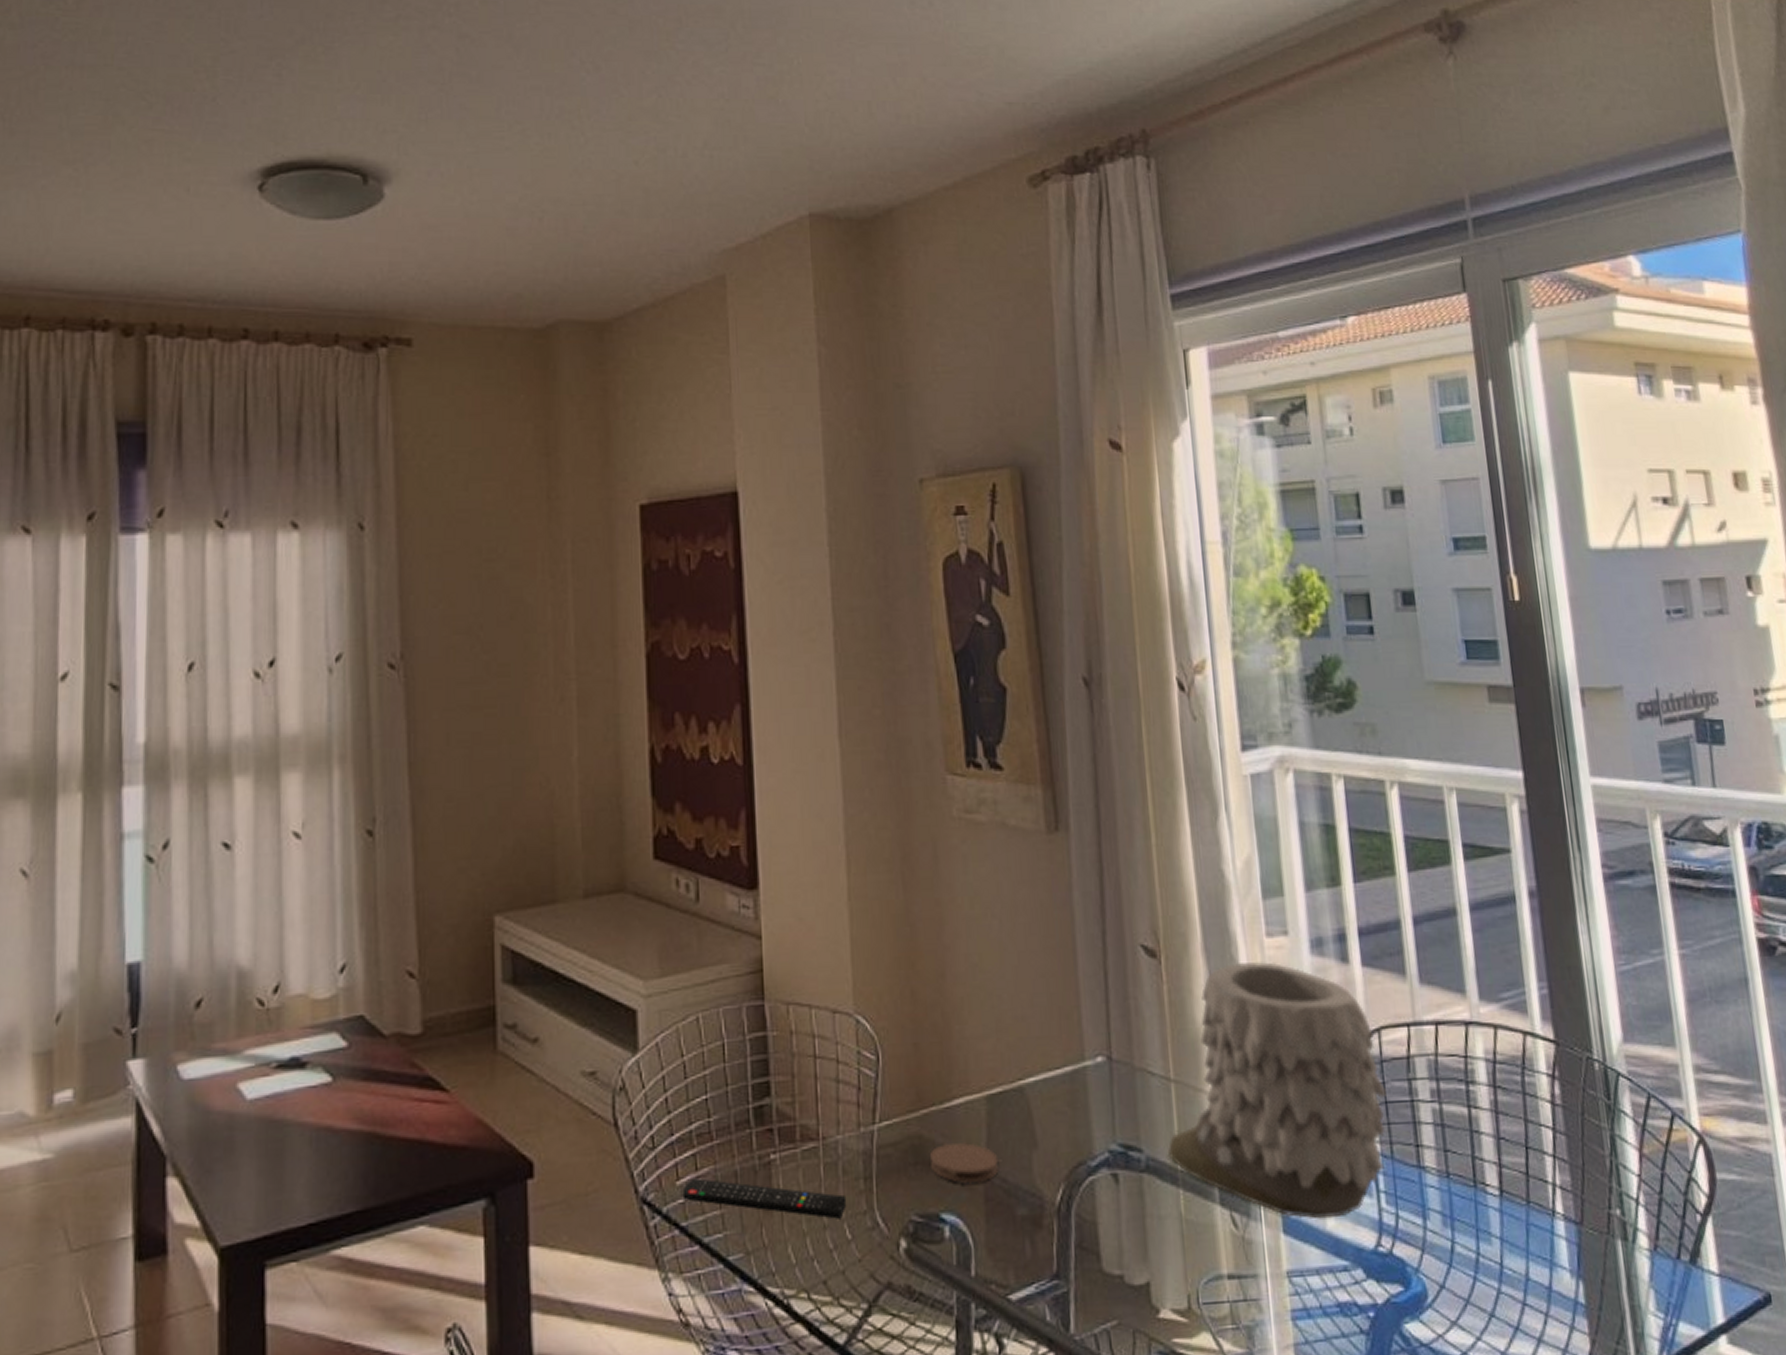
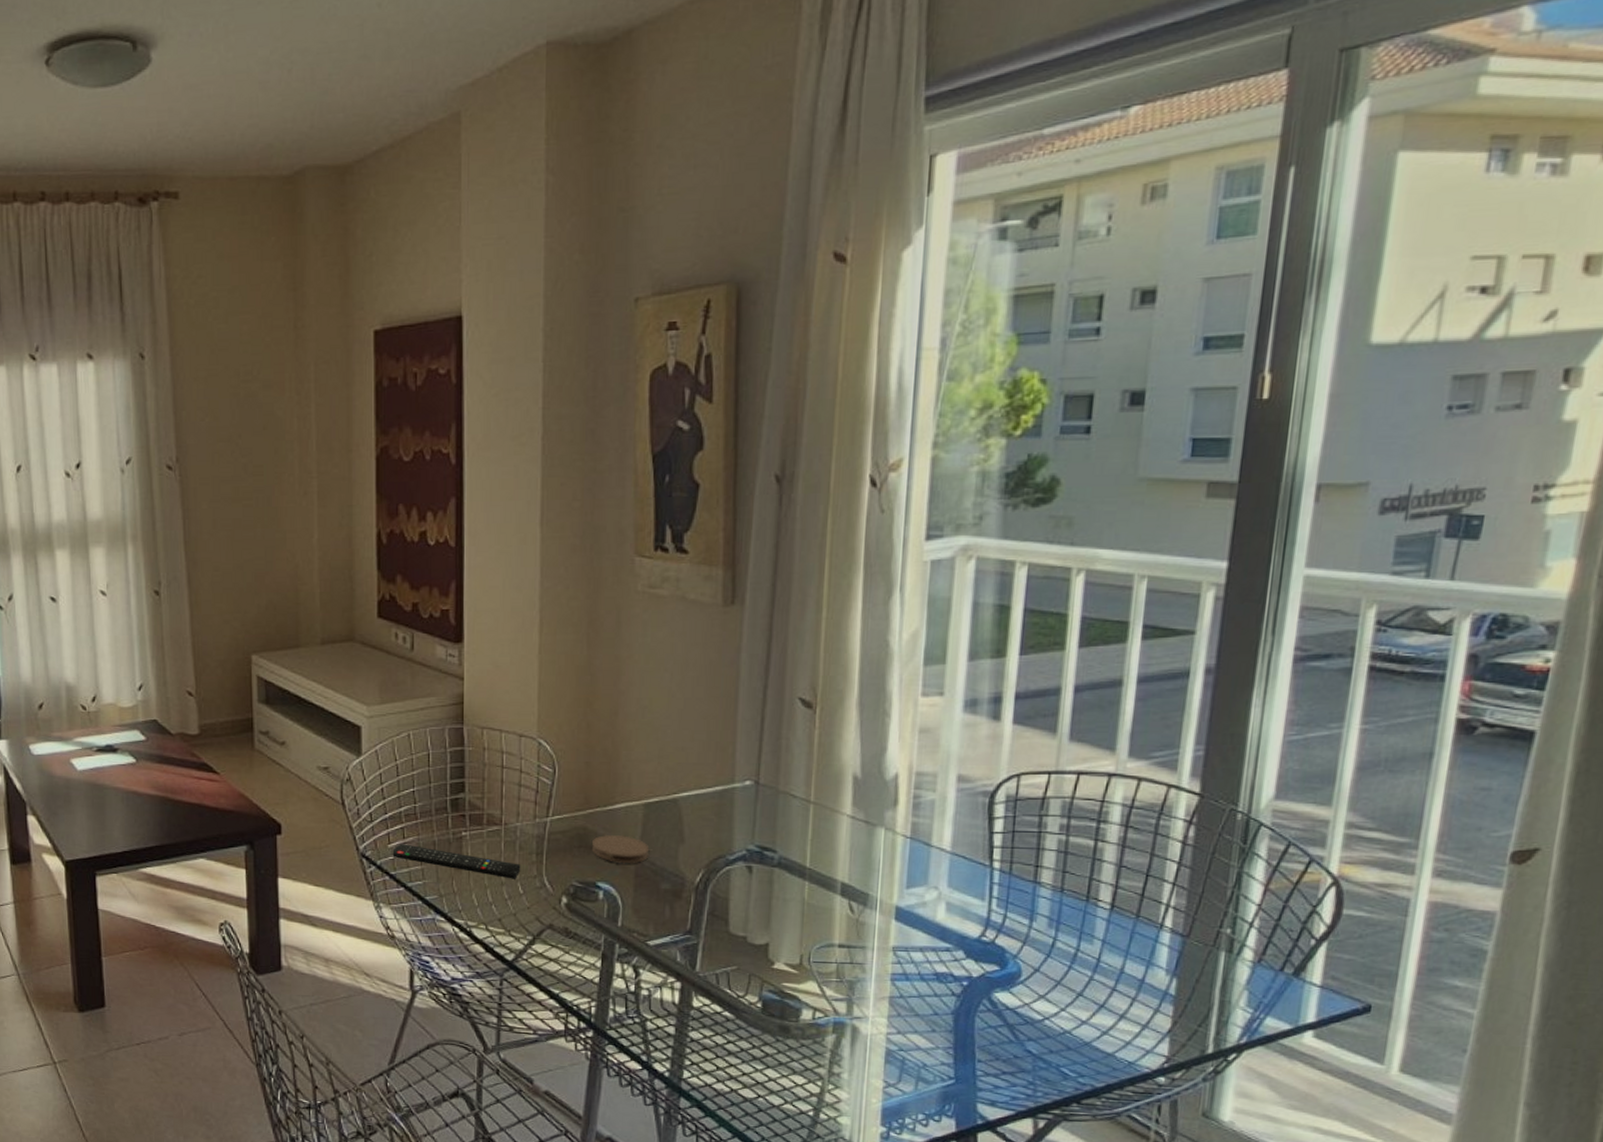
vase: present [1167,962,1386,1220] -> none [799,716,1015,913]

